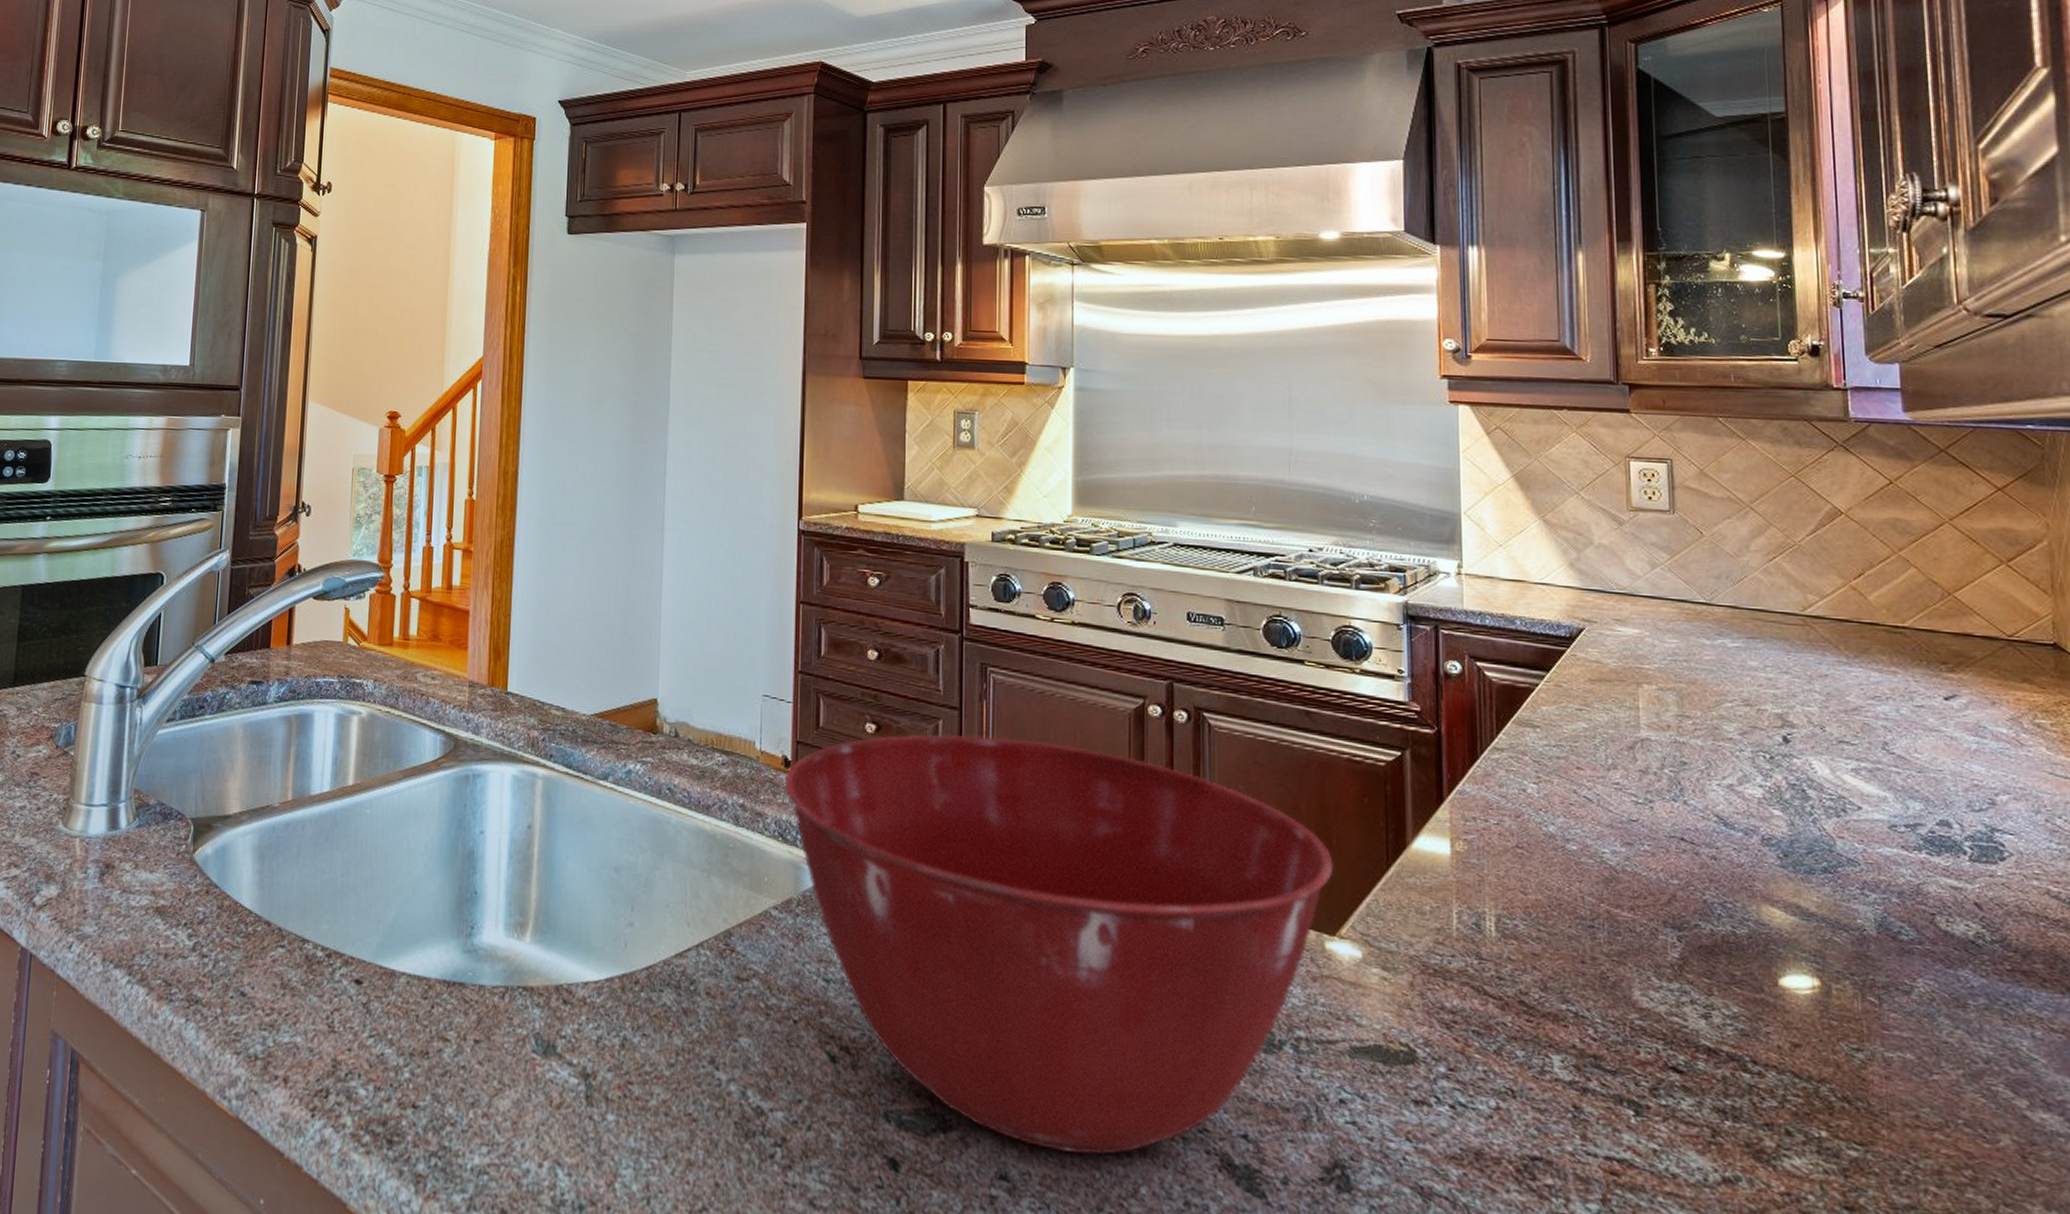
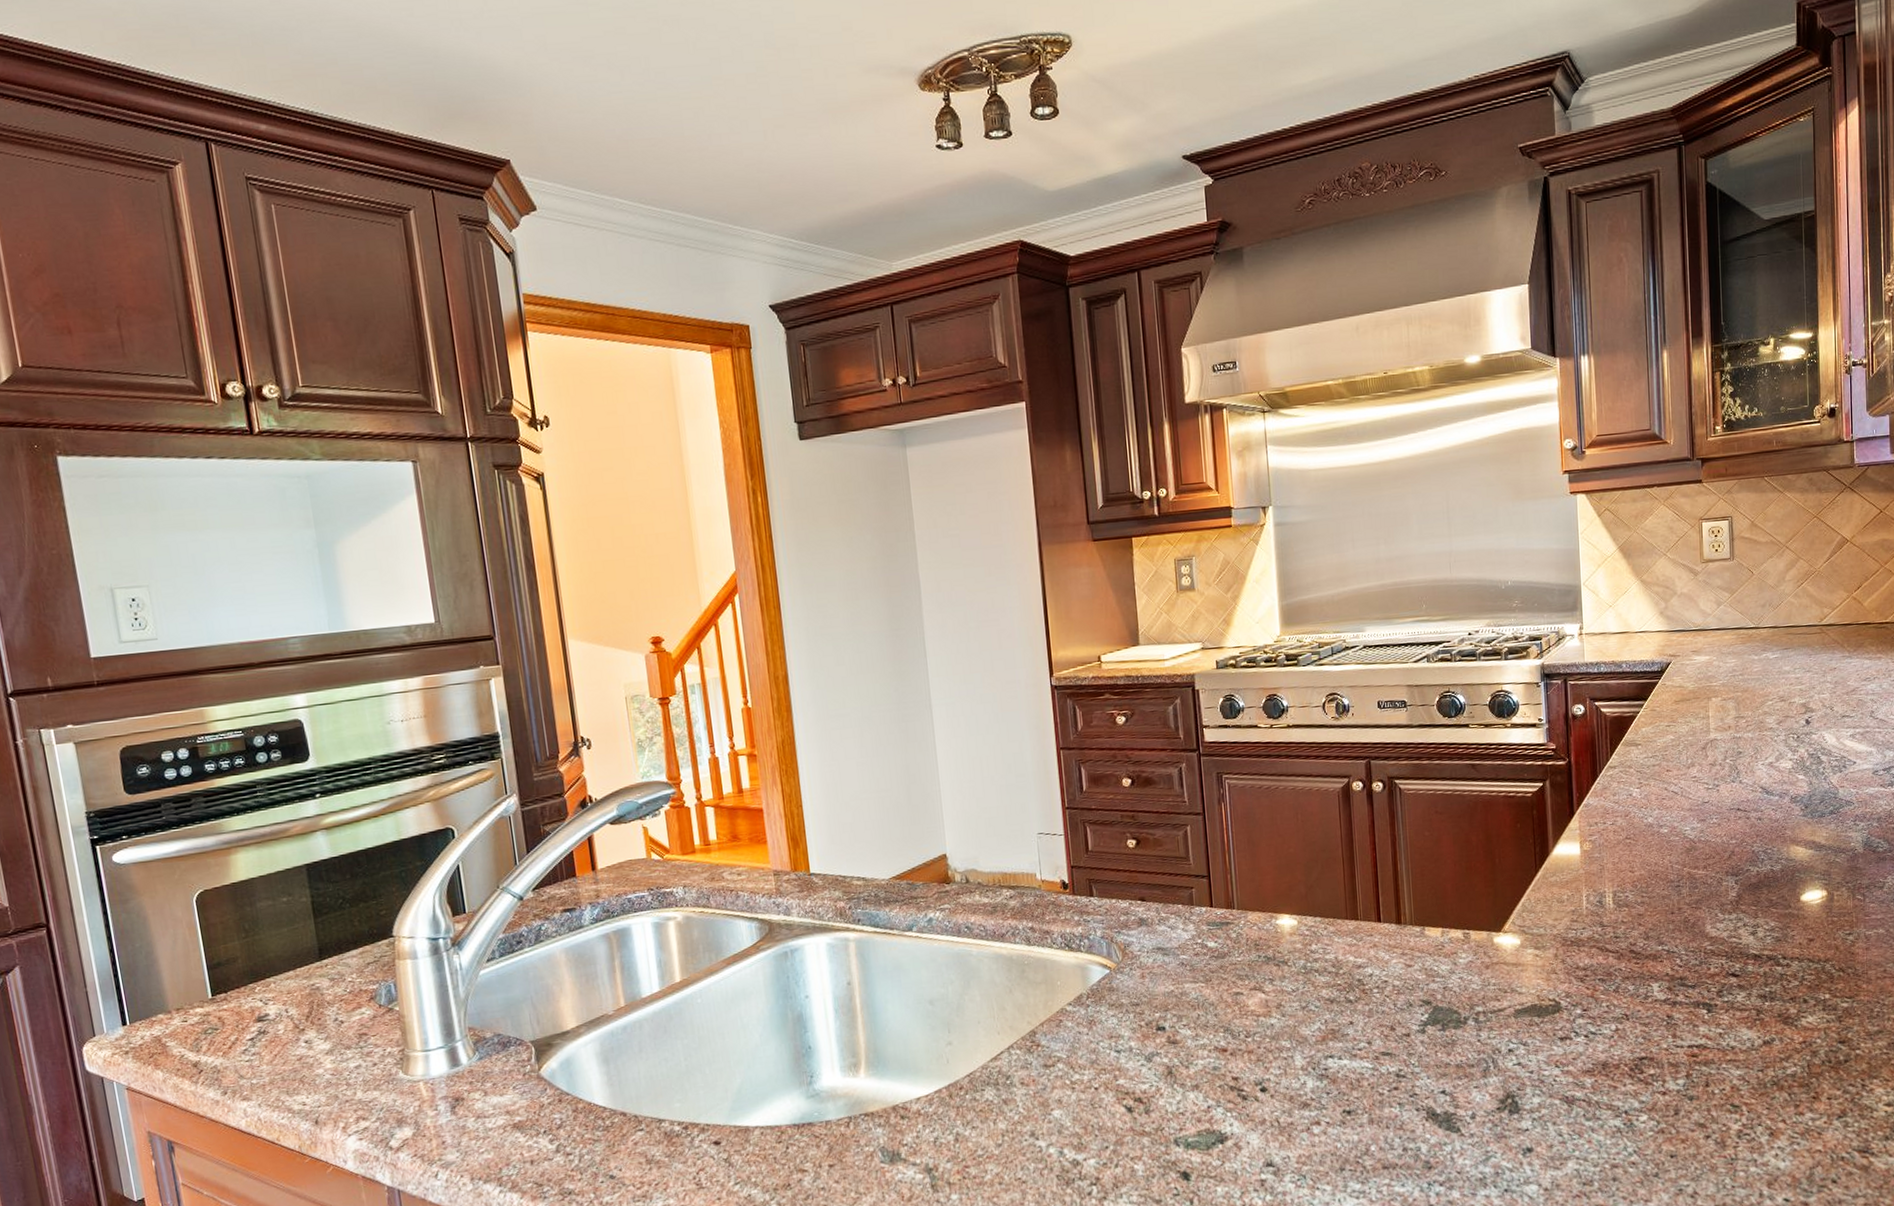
mixing bowl: present [784,734,1334,1156] -> none [1064,826,1498,1136]

